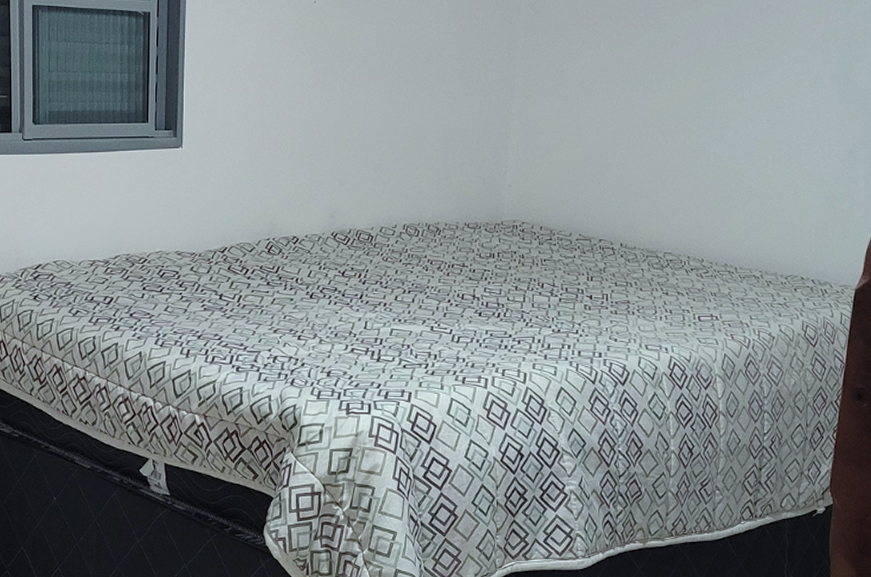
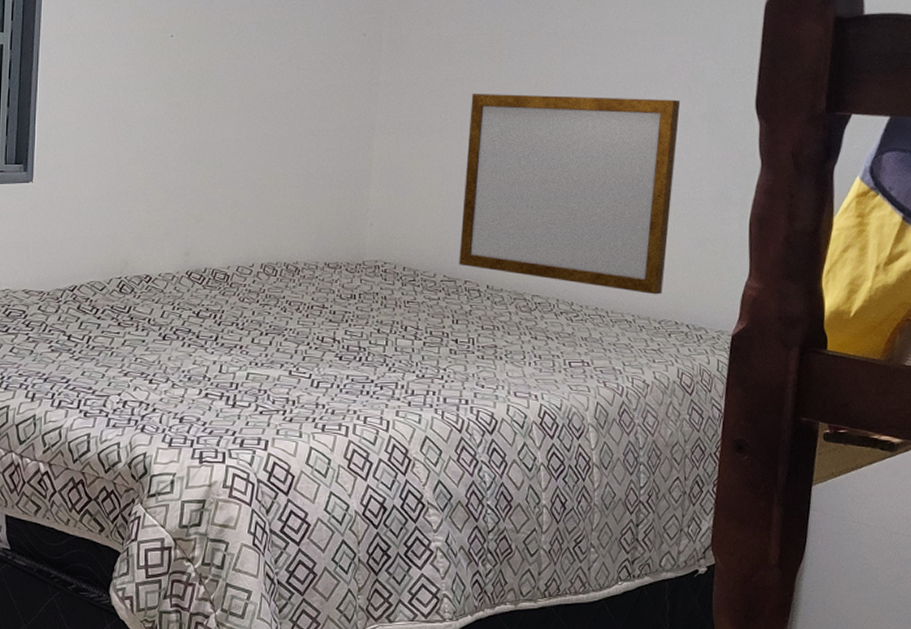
writing board: none [594,56,812,251] -> present [459,94,681,295]

